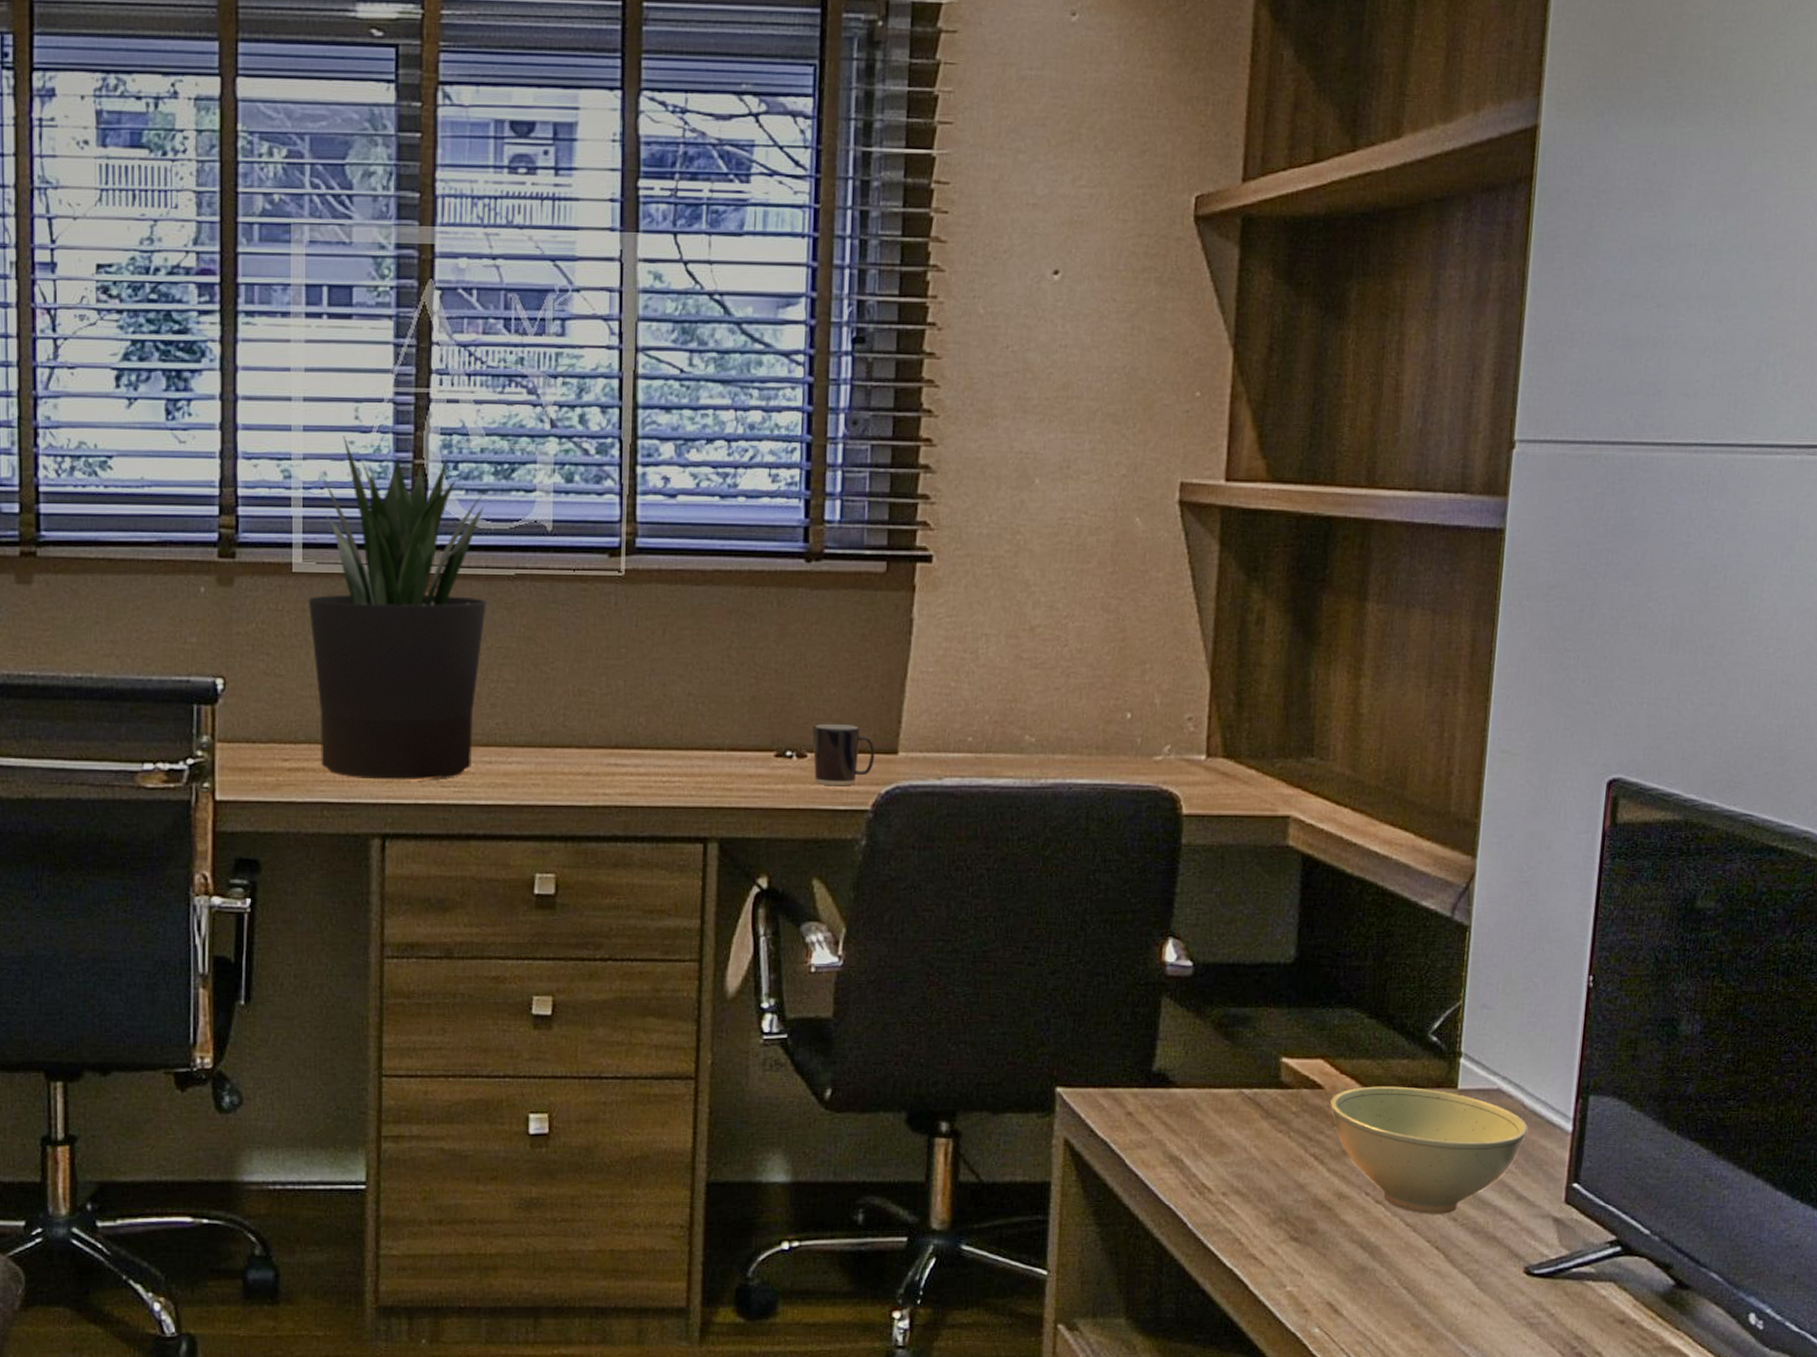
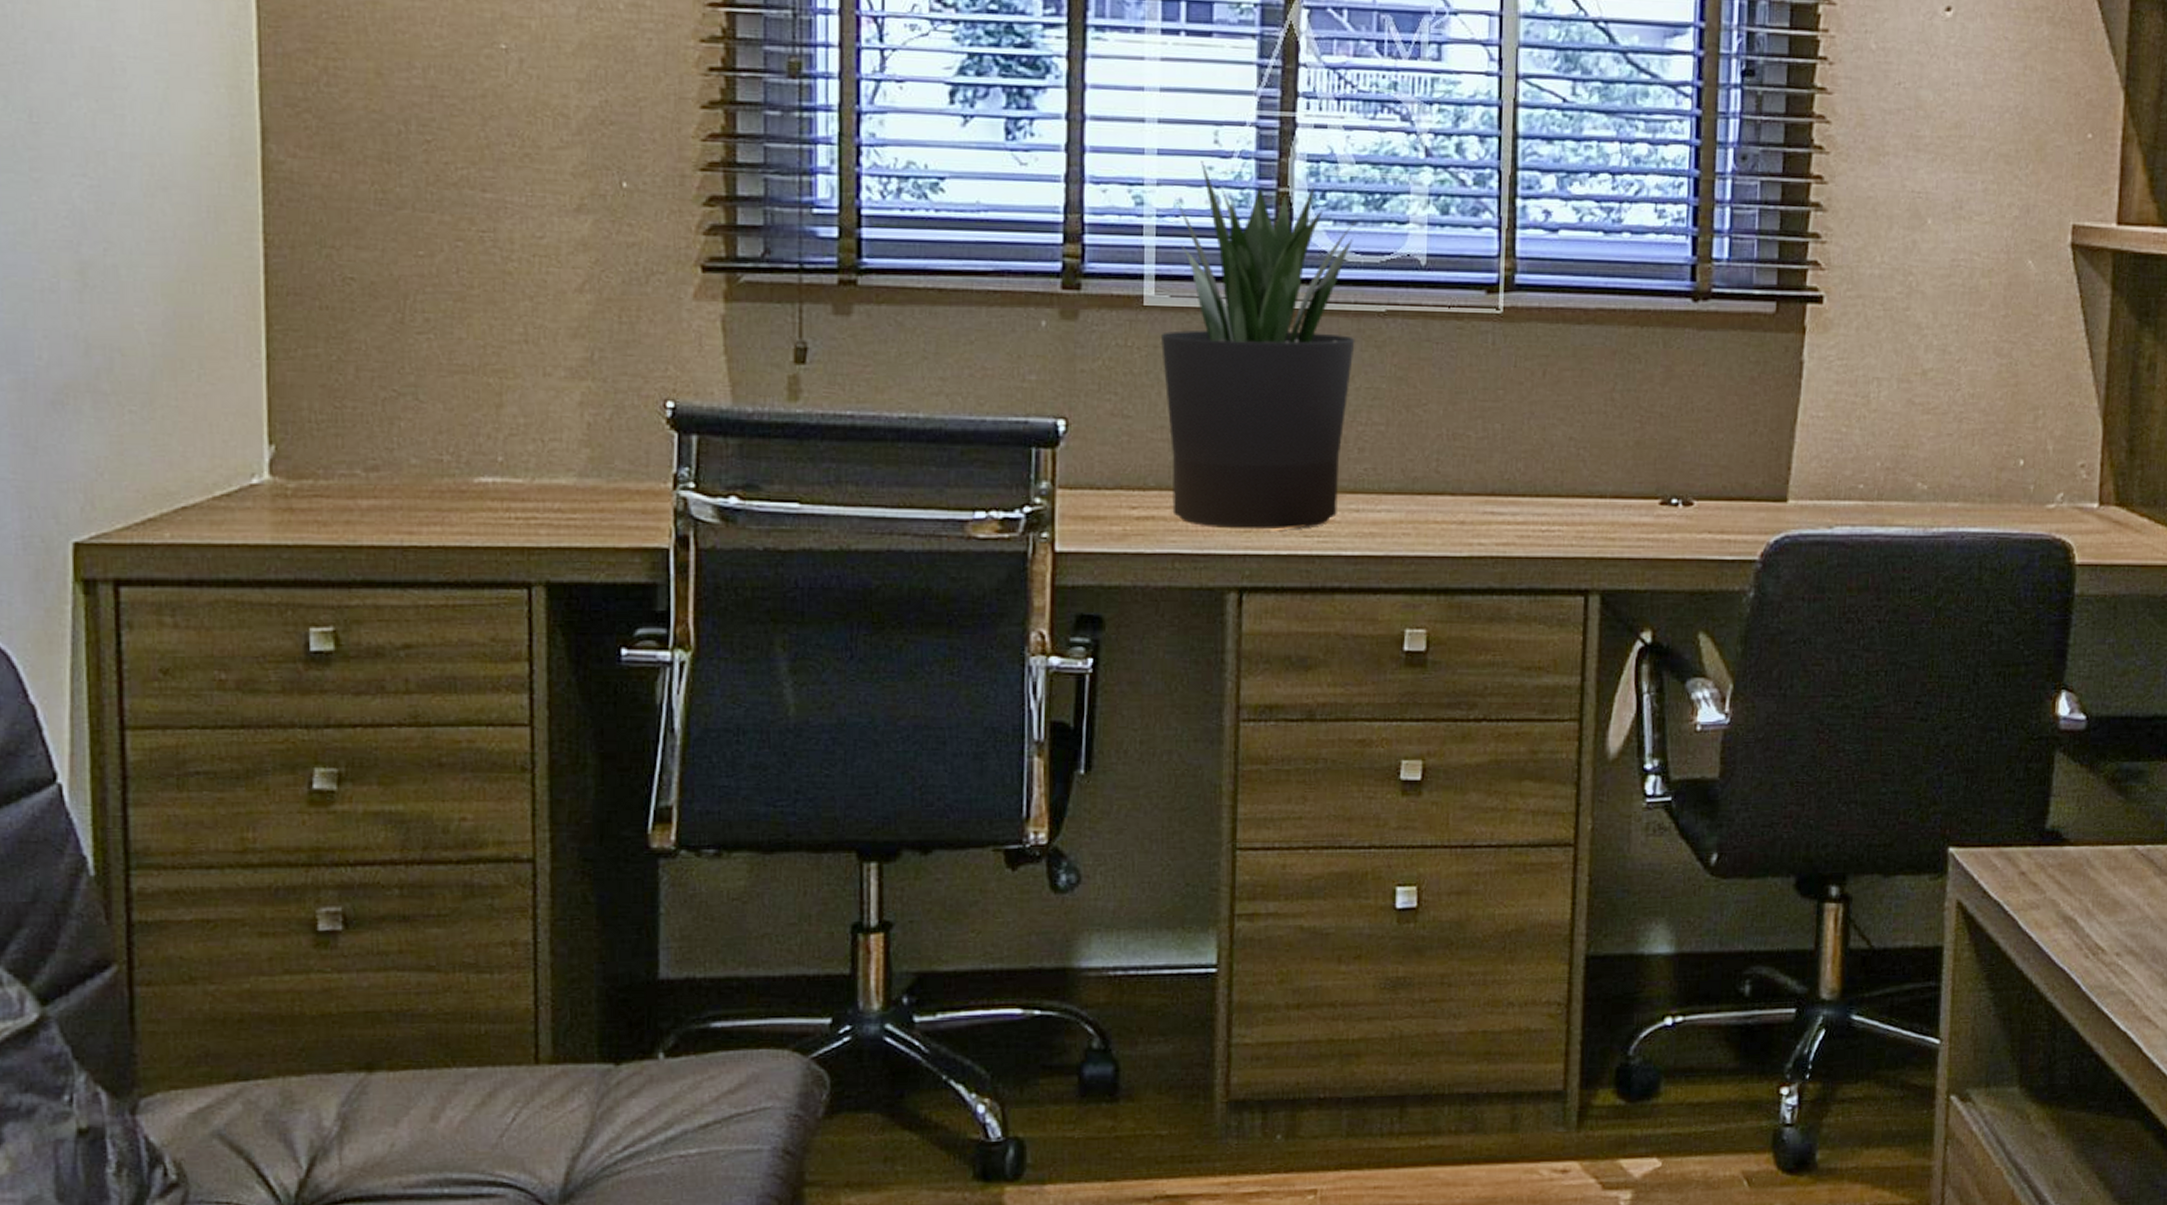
mug: present [812,723,876,786] -> none [1699,469,1764,536]

